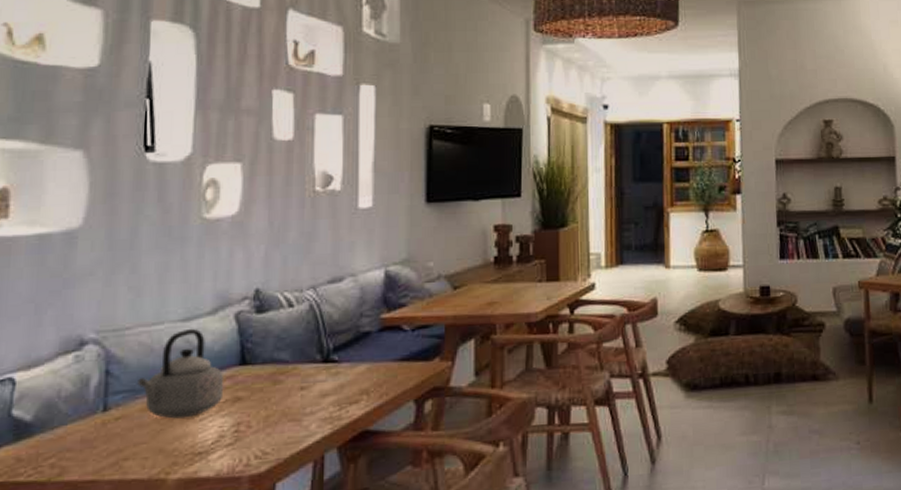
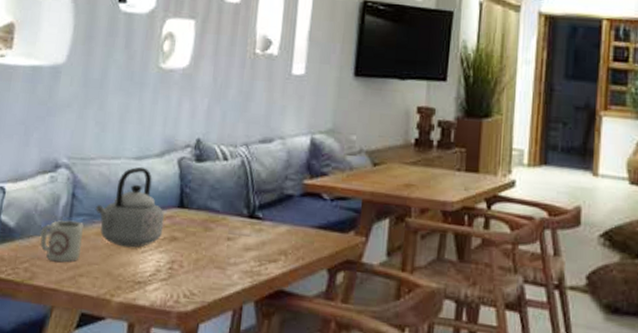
cup: none [68,400,124,451] -> present [40,219,84,263]

